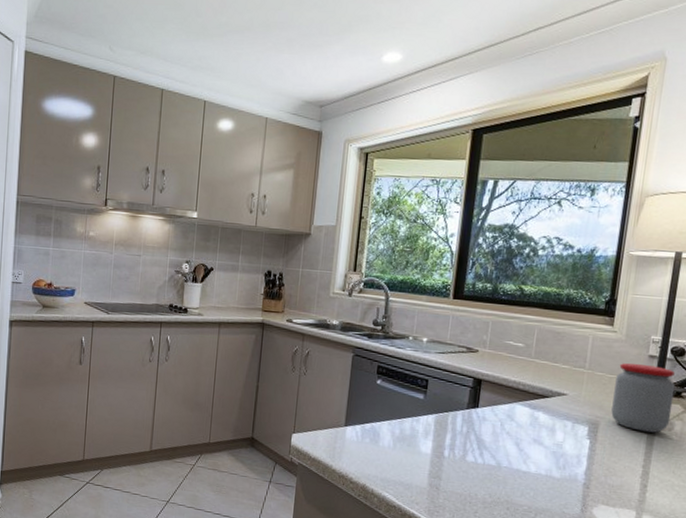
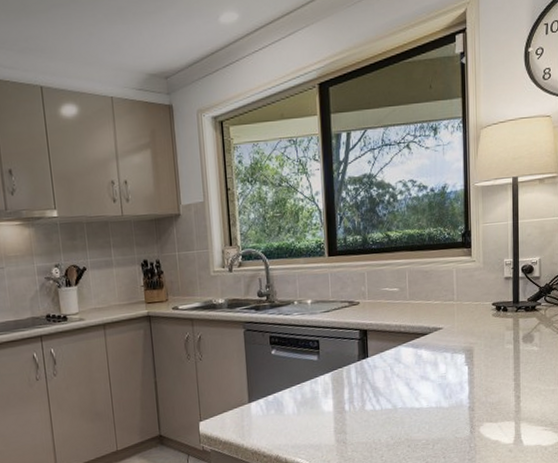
jar: present [611,363,676,433] -> none [481,286,530,349]

